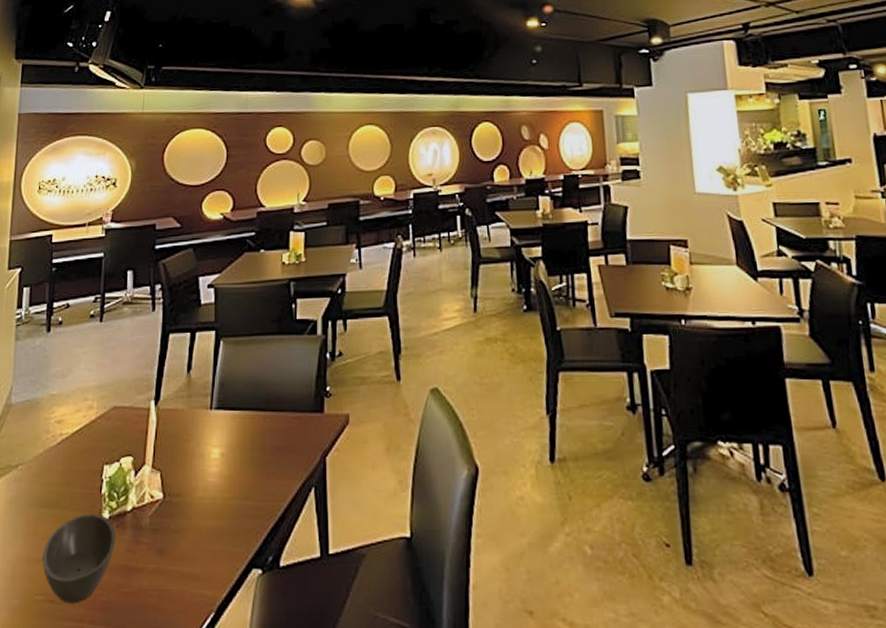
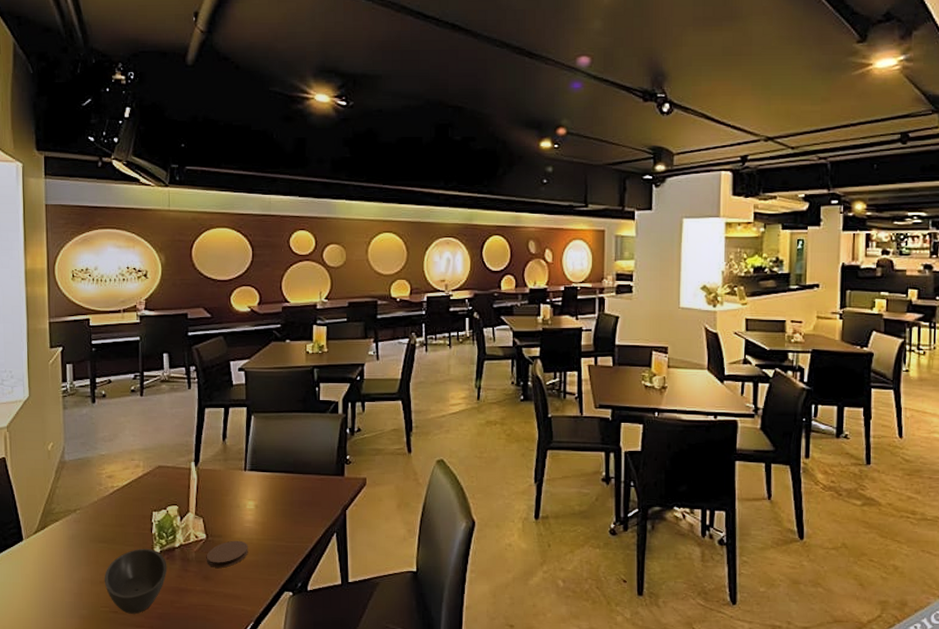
coaster: none [161,500,211,537] -> present [206,540,248,568]

